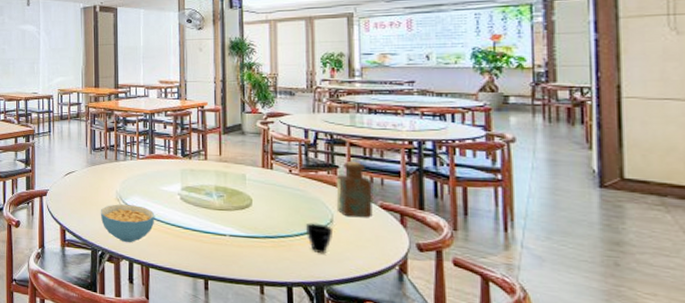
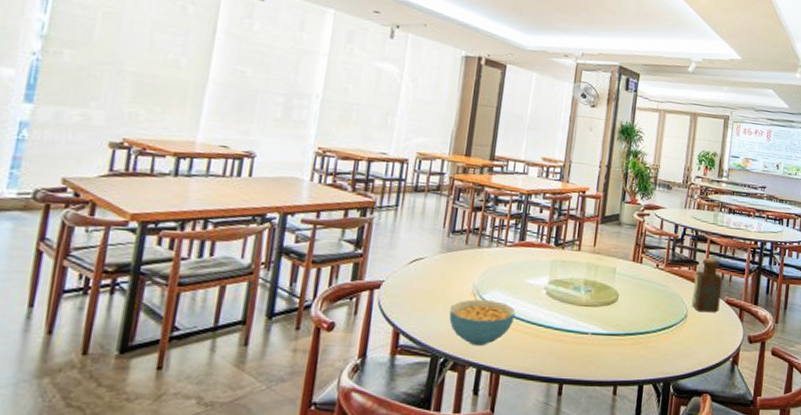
cup: present [305,222,332,254] -> none [662,318,685,350]

